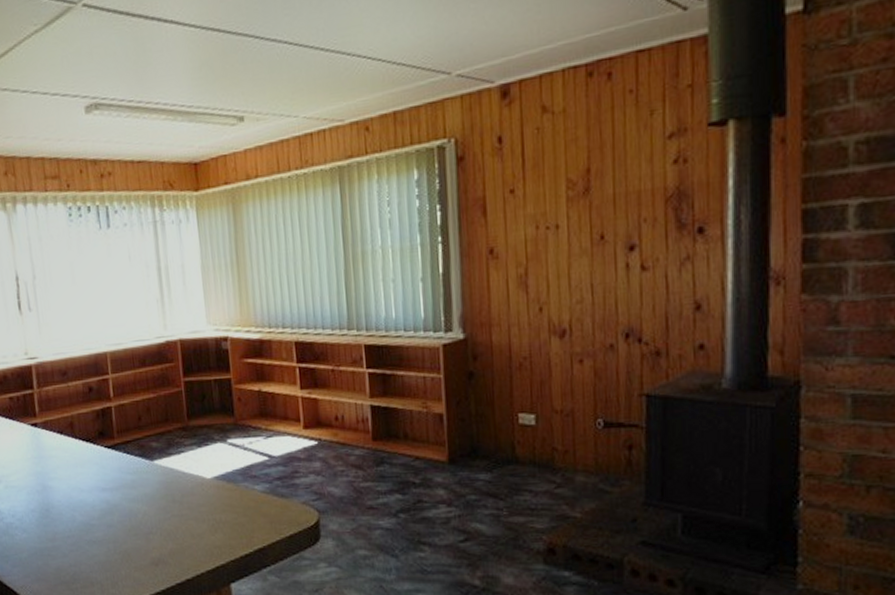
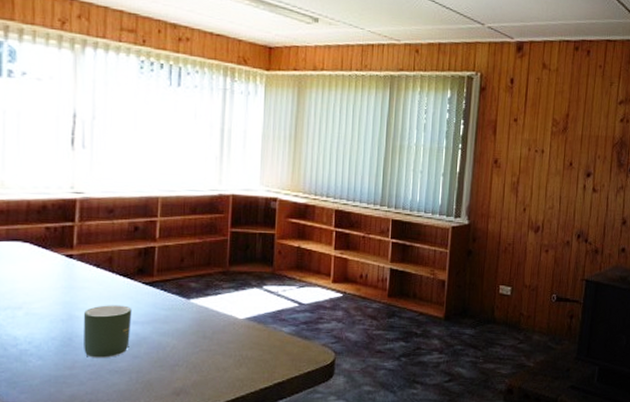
mug: none [55,472,102,530] -> present [83,305,132,359]

